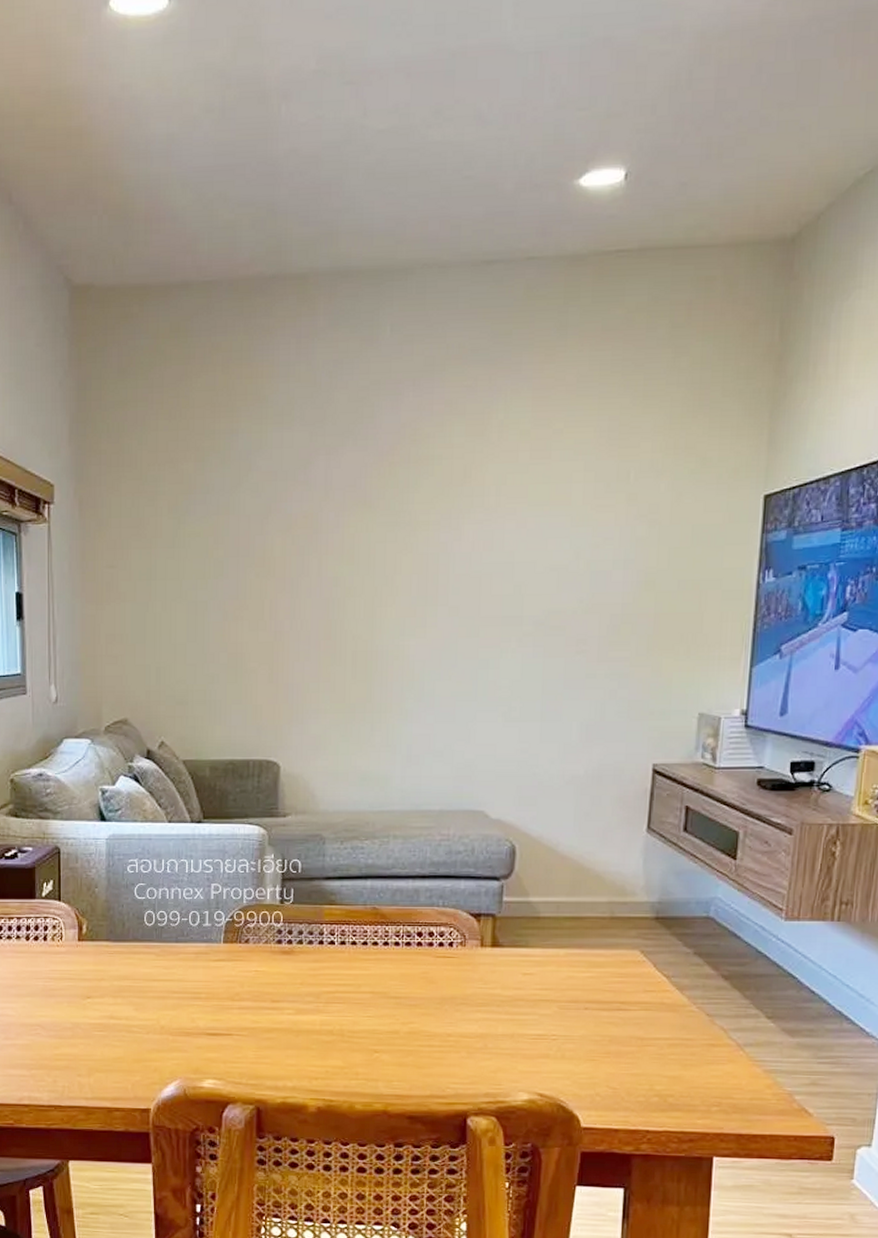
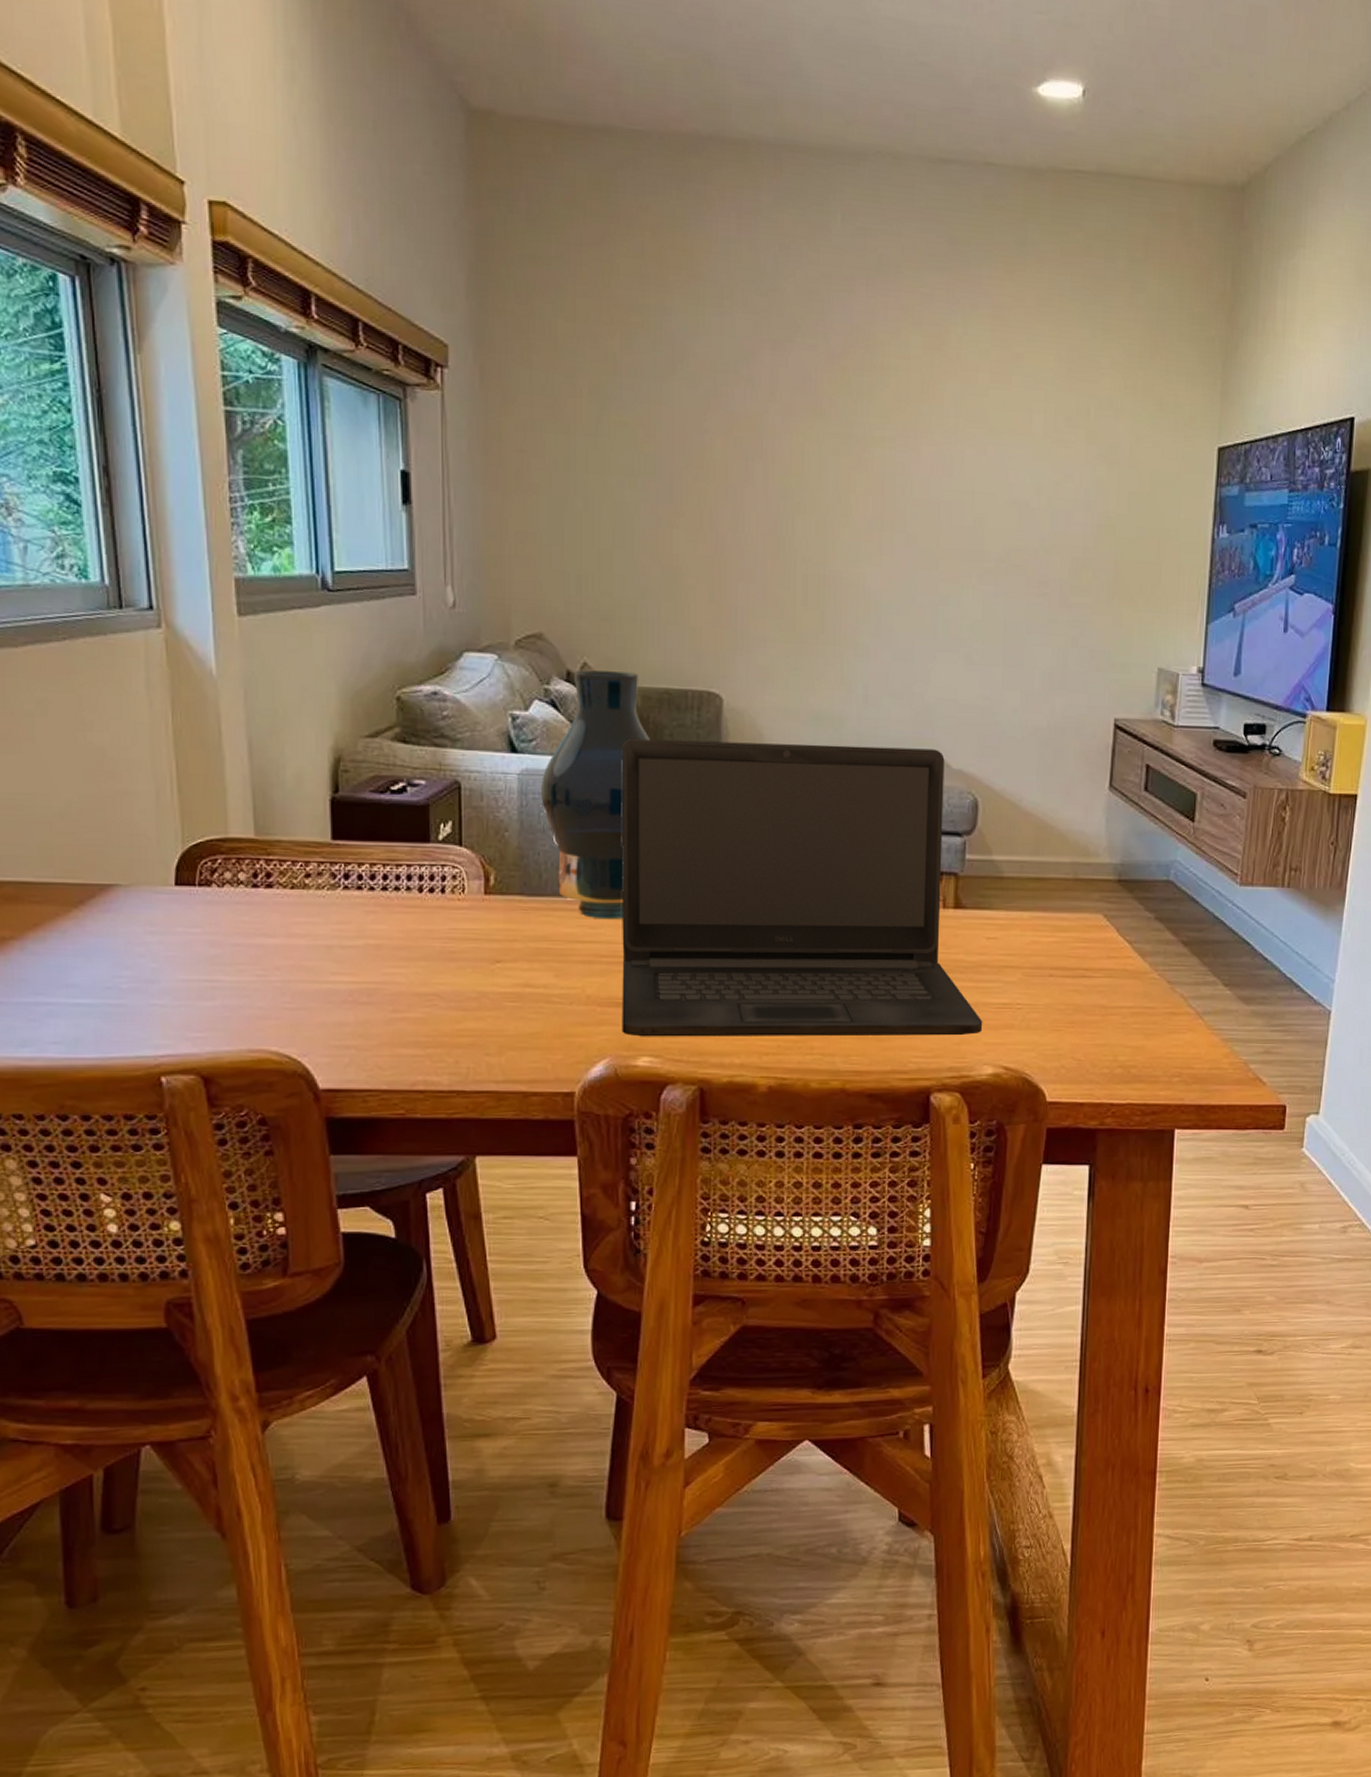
vase: none [125,748,216,961] -> present [541,670,650,920]
laptop: none [190,801,519,1064] -> present [621,738,983,1037]

